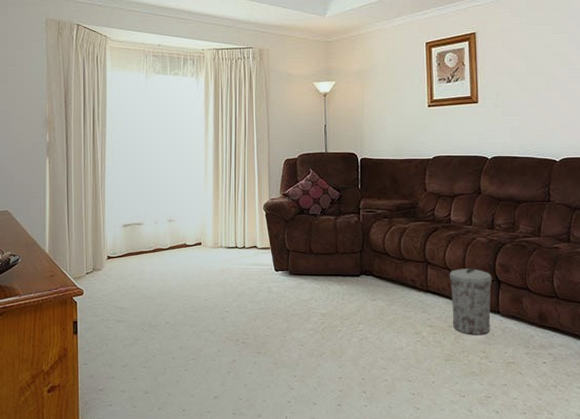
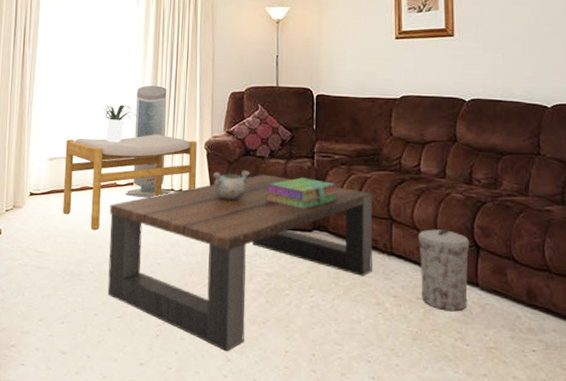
footstool: none [138,199,258,286] -> present [63,134,197,231]
potted plant: none [170,174,201,208] -> present [103,104,136,143]
coffee table: none [181,229,411,381] -> present [107,174,373,351]
air purifier: none [194,156,235,255] -> present [125,85,171,198]
decorative bowl: none [271,226,304,253] -> present [212,169,250,200]
stack of books: none [318,231,381,258] -> present [264,177,338,209]

